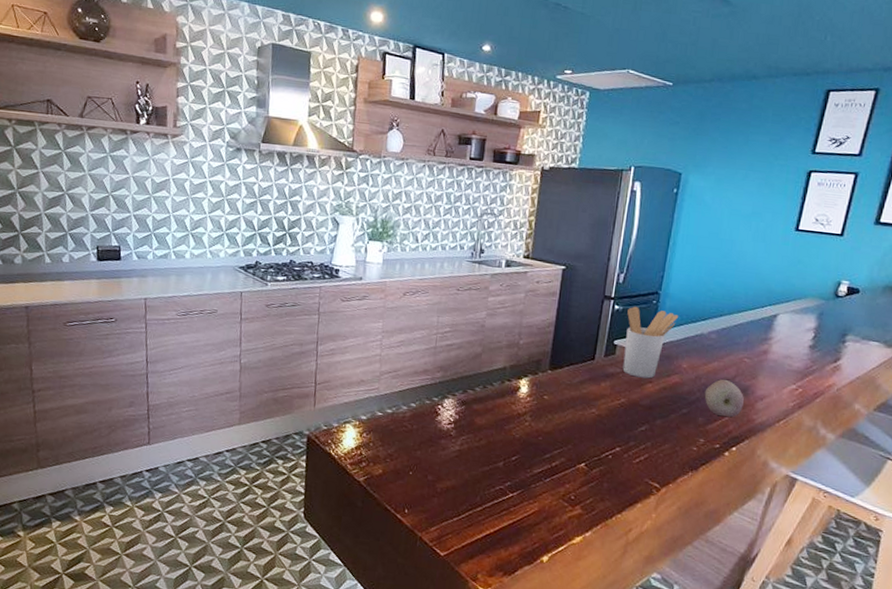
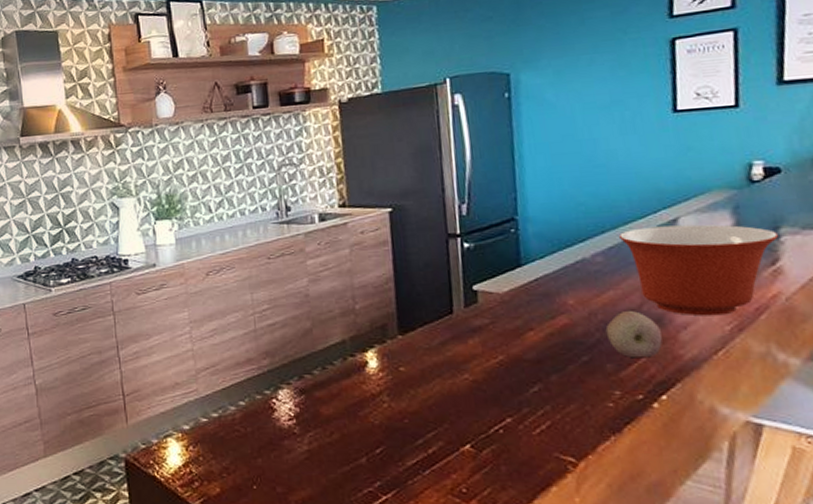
utensil holder: present [622,306,678,379] -> none [481,239,548,326]
mixing bowl: none [731,317,845,395] -> present [618,224,780,316]

